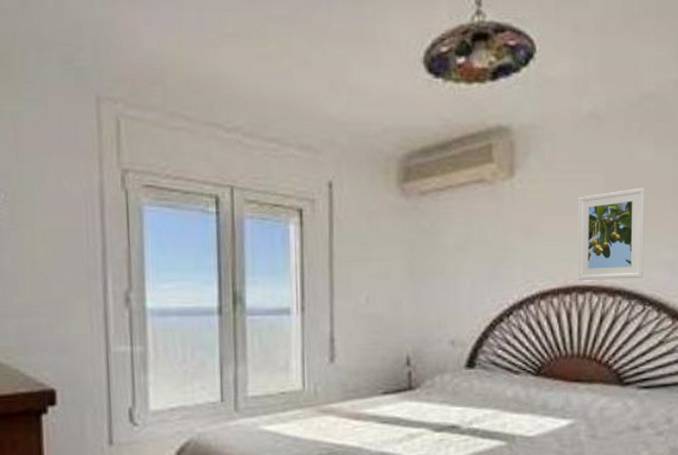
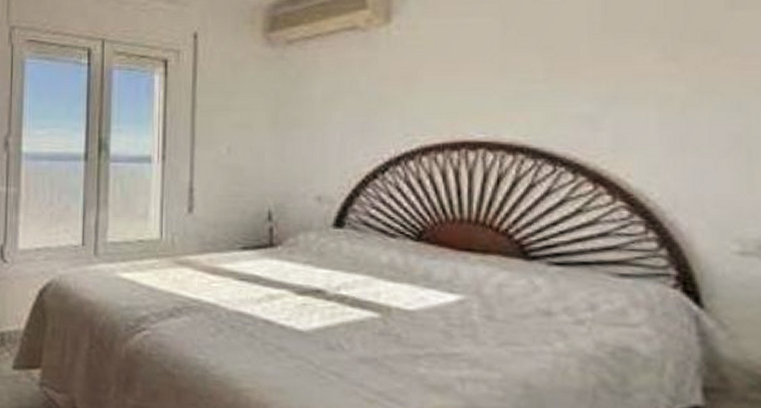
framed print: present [577,187,645,280] -> none [467,30,554,135]

